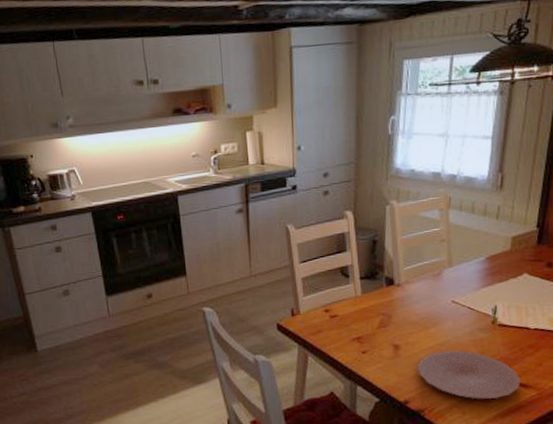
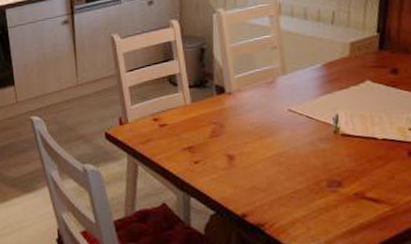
plate: present [416,349,520,399] -> none [253,160,371,214]

